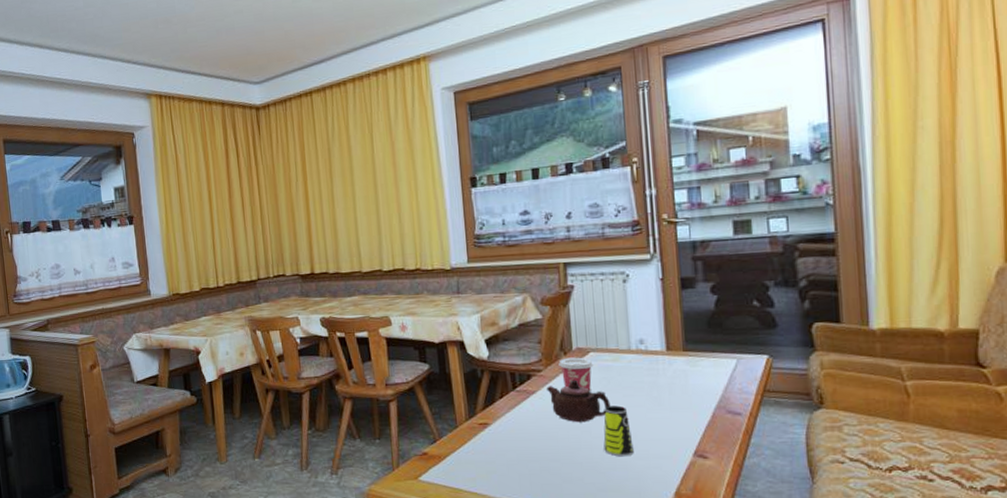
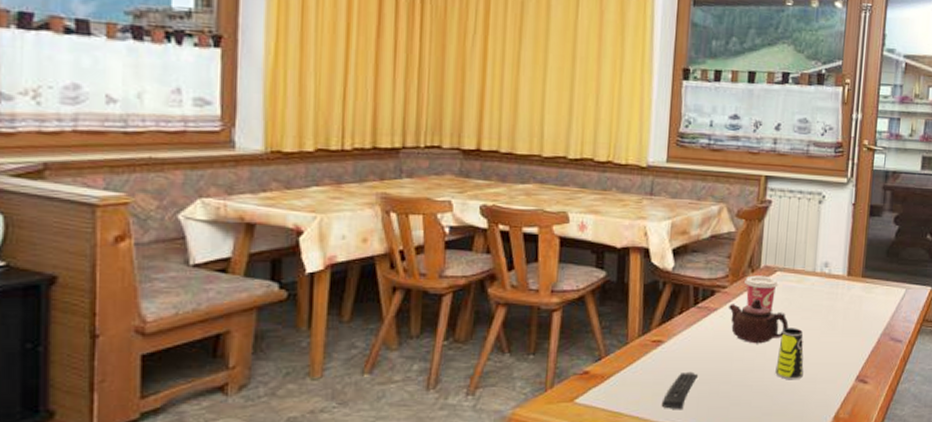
remote control: none [496,451,527,487] -> present [661,371,699,410]

